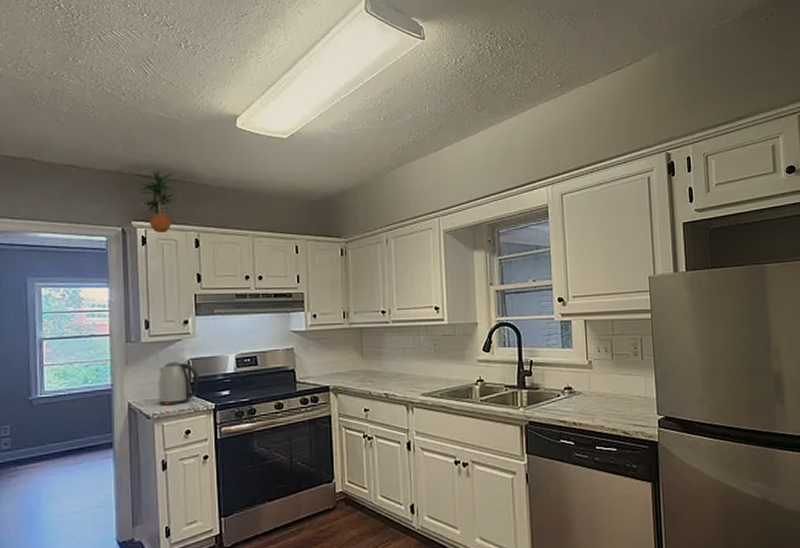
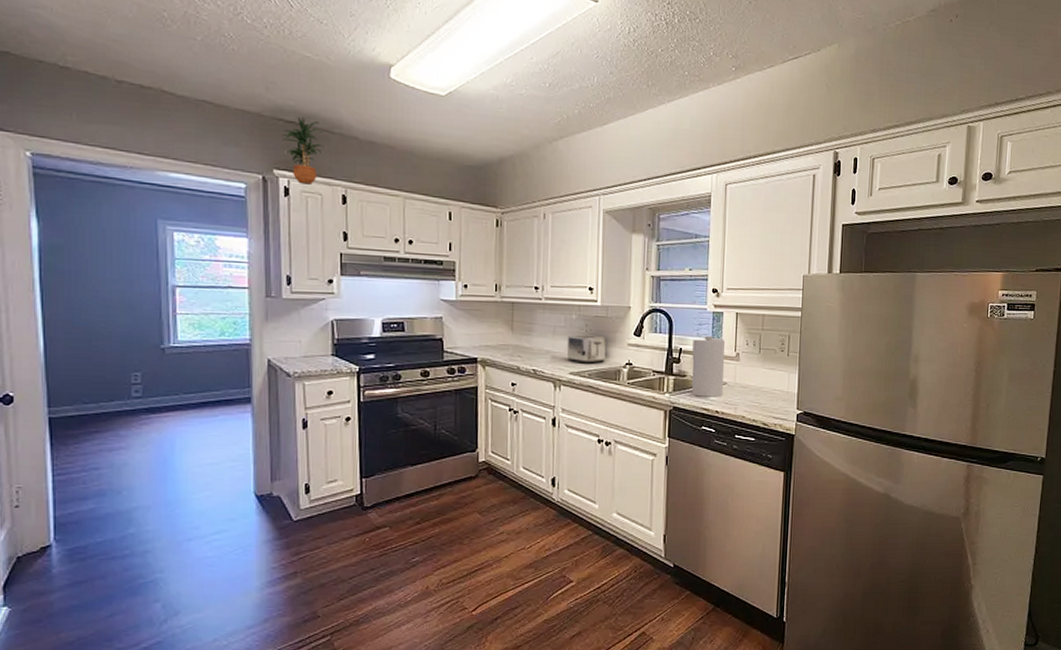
kettle: present [158,362,200,406] -> none [299,321,343,365]
toaster: none [416,354,456,385] -> present [566,334,606,365]
paper towel holder: none [543,345,579,409] -> present [691,335,725,397]

